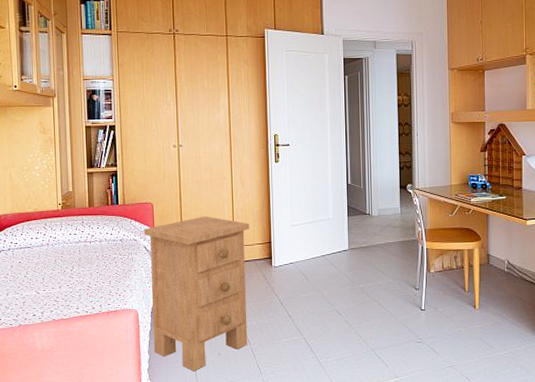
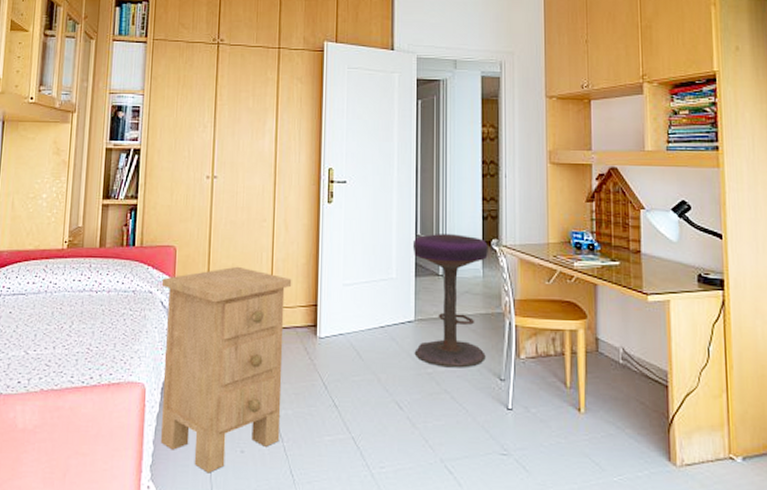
stool: none [345,182,405,283] -> present [412,234,488,368]

